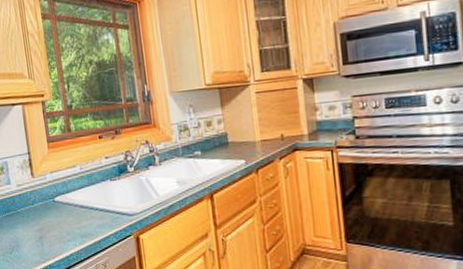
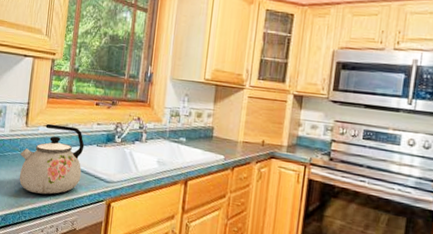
kettle: none [33,166,102,244] -> present [19,123,85,195]

